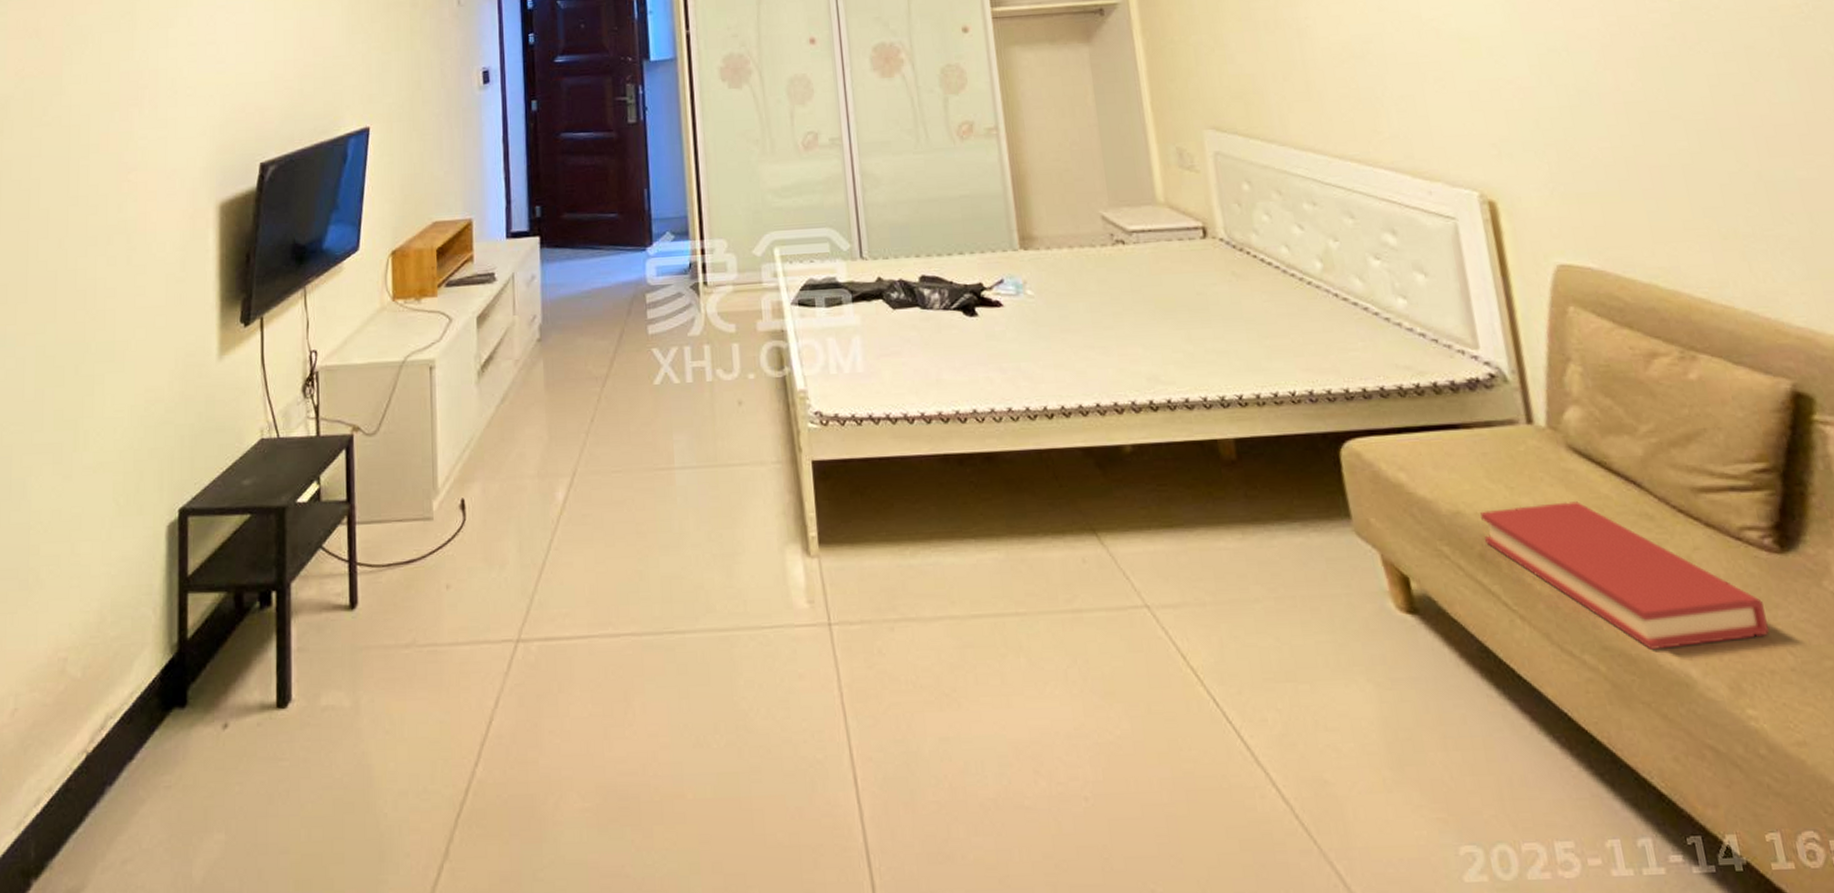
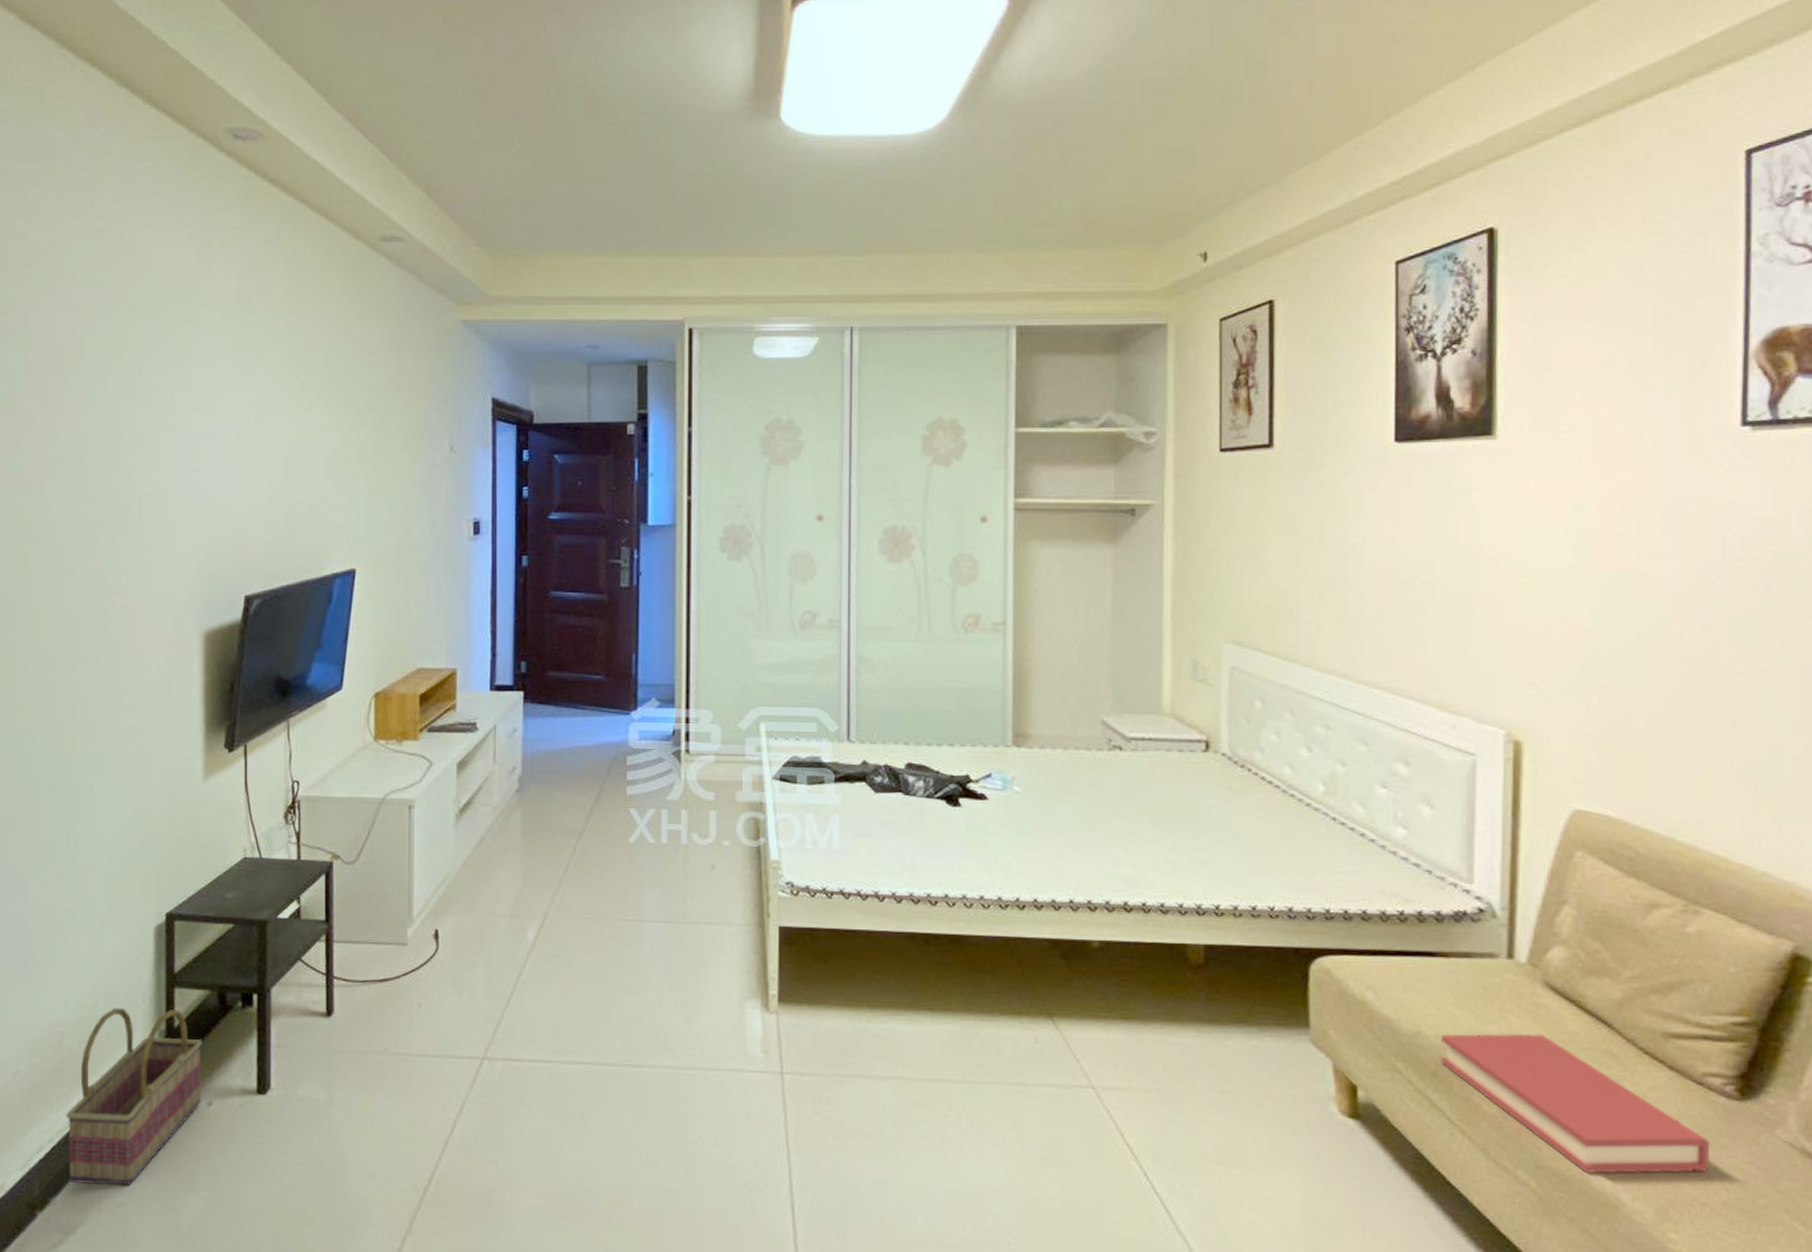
basket: none [67,618,217,840] -> present [66,1008,202,1186]

